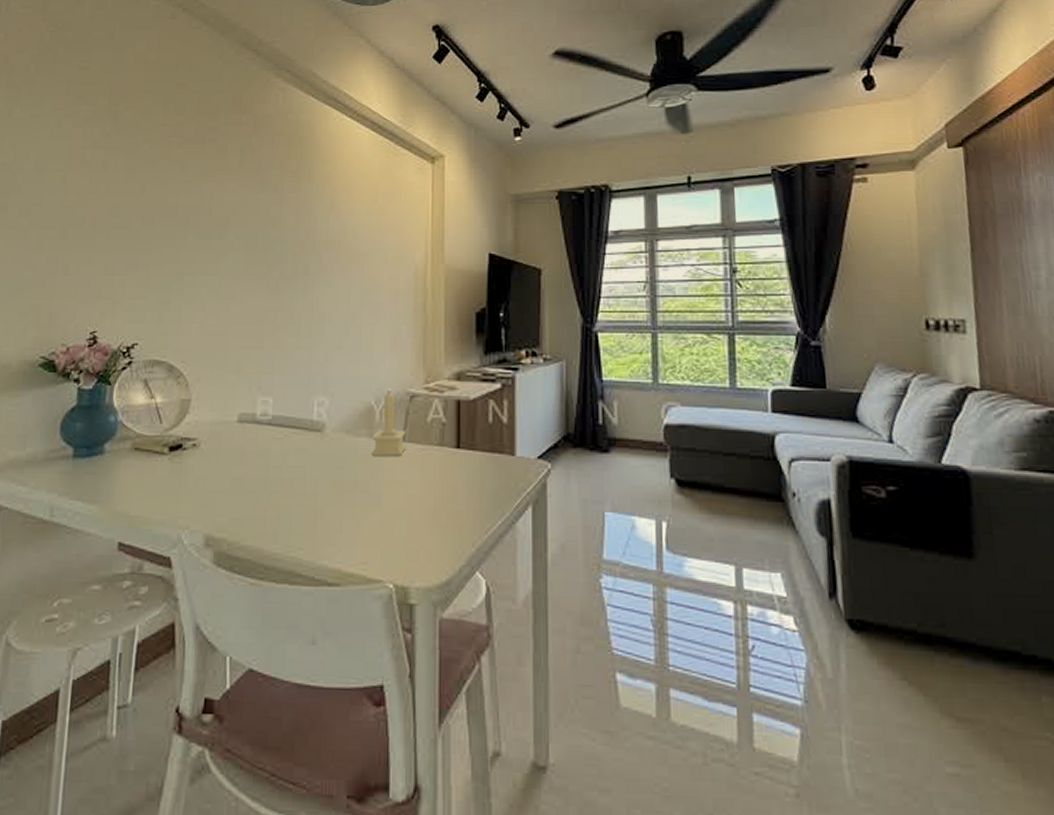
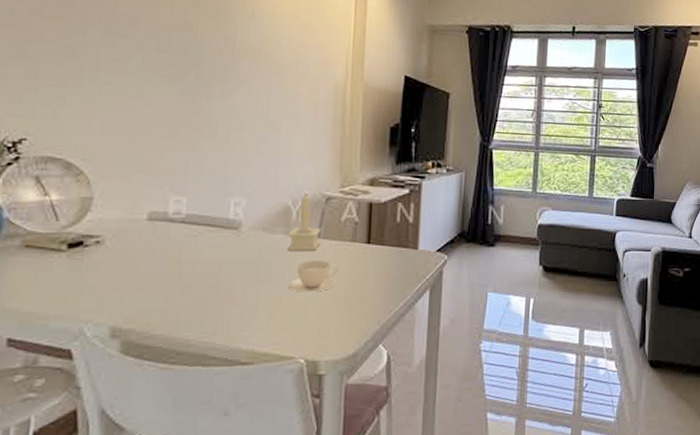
teacup: none [374,467,426,504] -> present [288,260,338,292]

